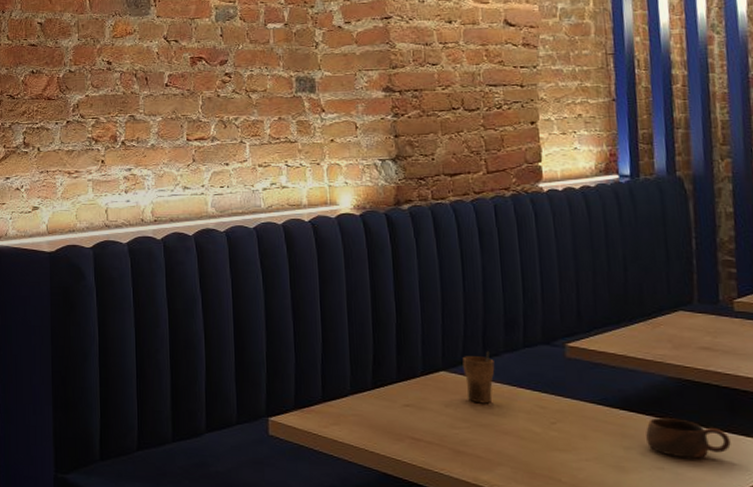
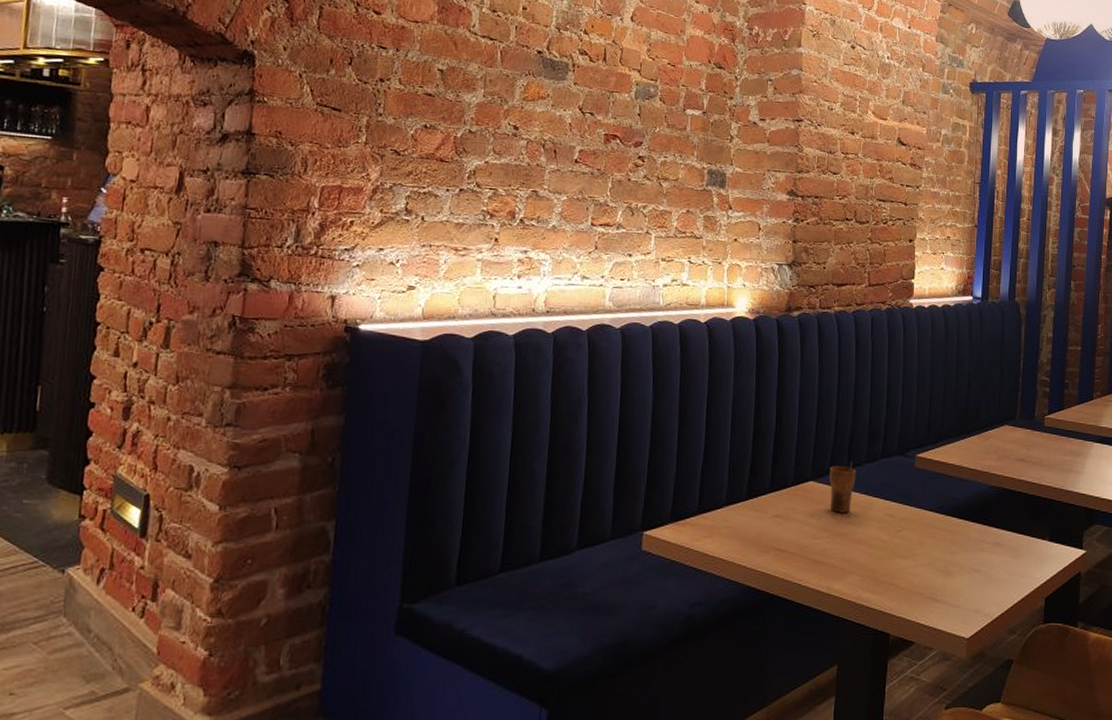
cup: present [646,418,731,459] -> none [969,524,1030,561]

